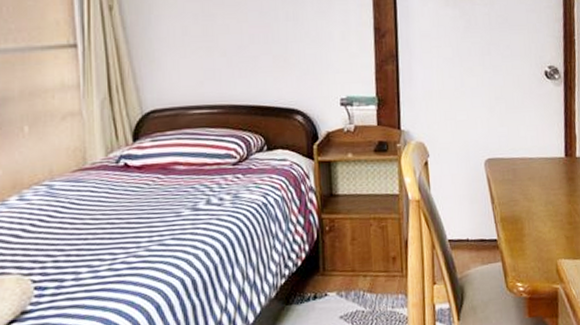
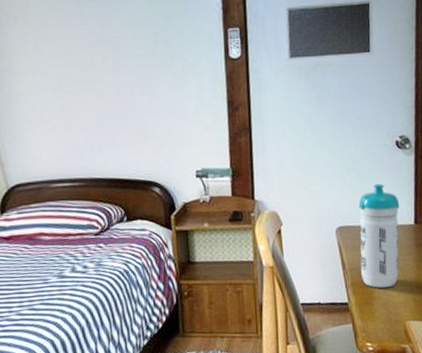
water bottle: none [507,115,550,224] -> present [358,184,400,288]

